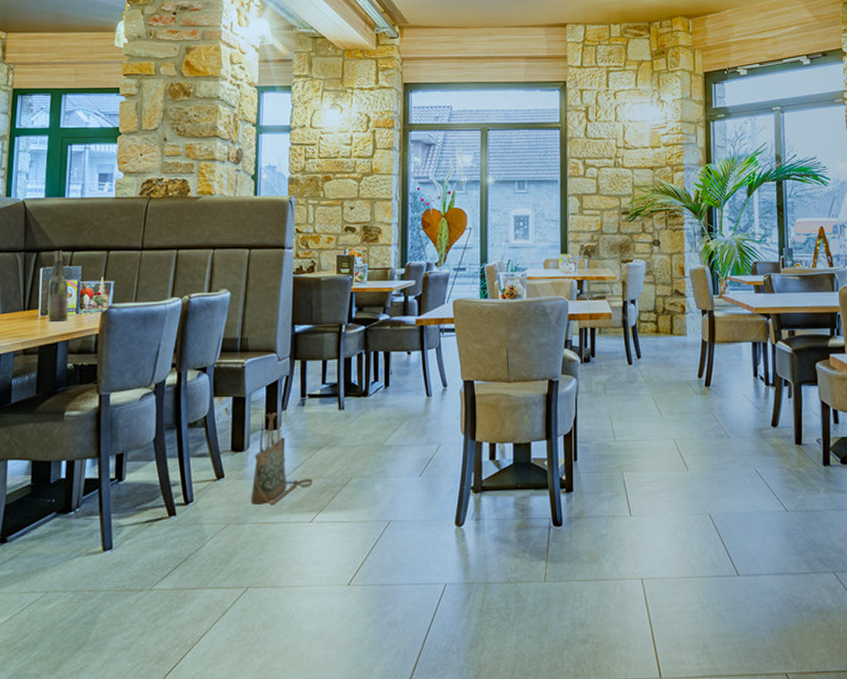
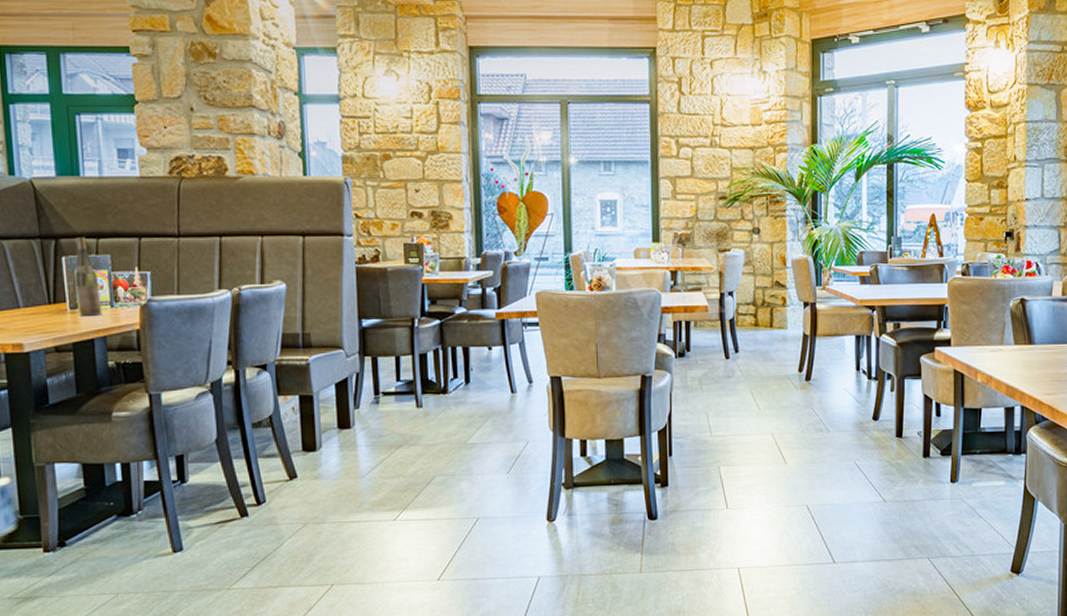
handbag: present [251,412,313,506] -> none [328,411,394,505]

